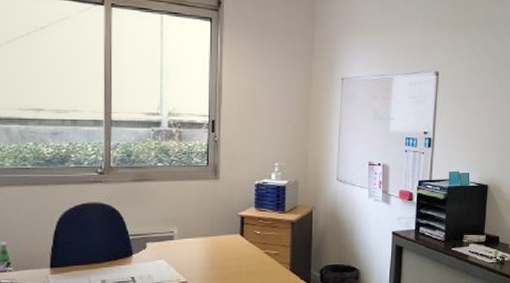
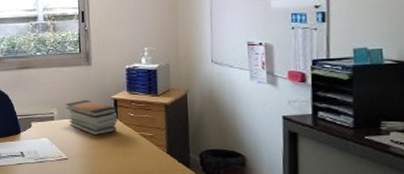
book stack: none [188,216,244,256] -> present [66,99,118,136]

